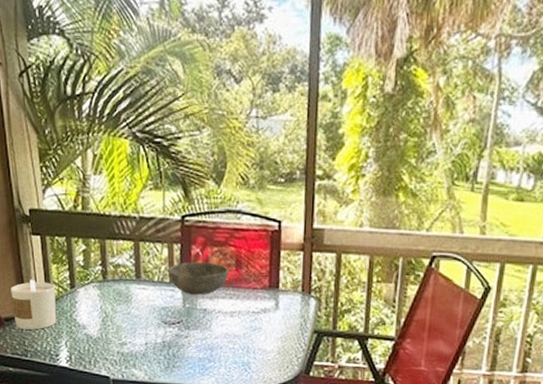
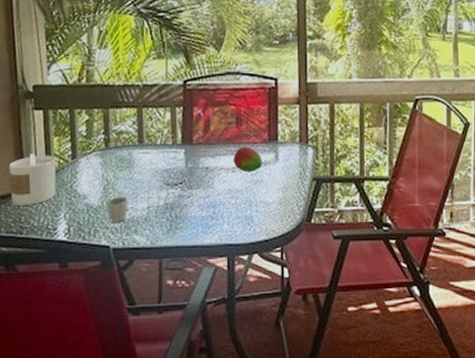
cup: none [106,329,126,355] -> present [107,195,128,222]
bowl: present [169,261,228,295] -> none [171,122,229,154]
fruit: none [232,291,263,319] -> present [233,146,263,173]

